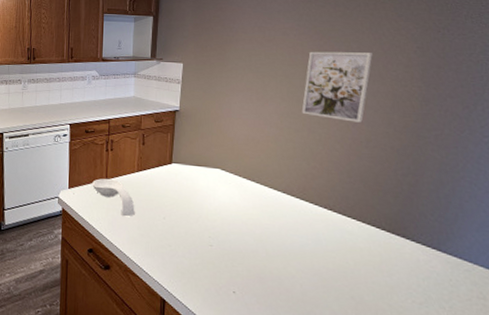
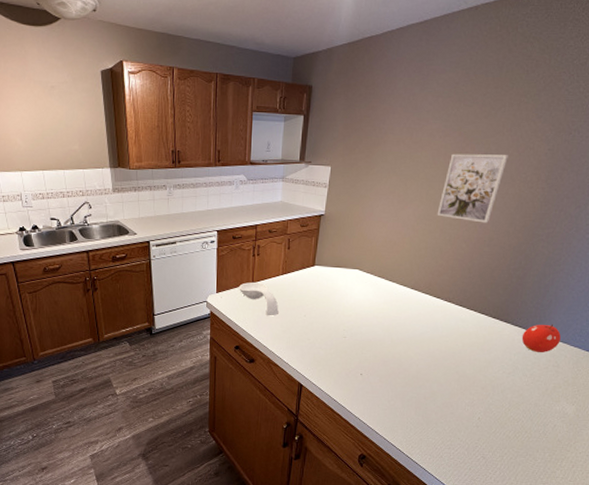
fruit: none [428,243,481,279] -> present [521,324,561,352]

